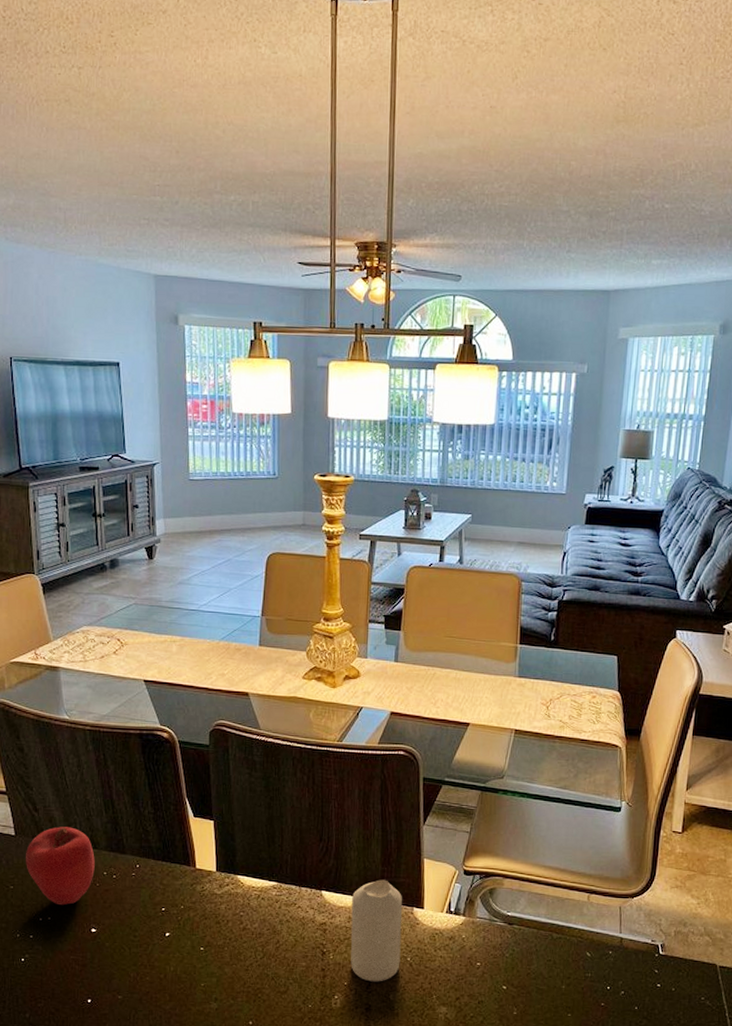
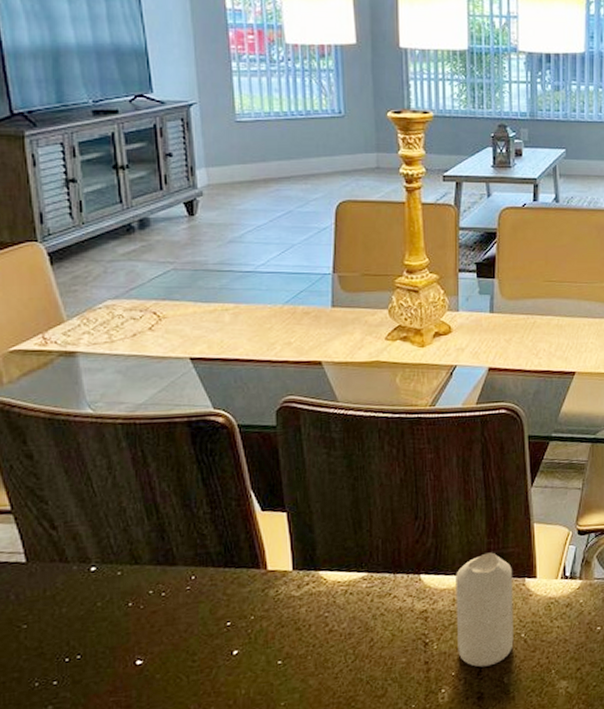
apple: present [26,826,95,906] -> none [42,542,137,640]

